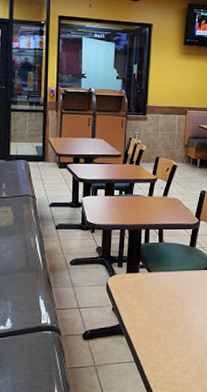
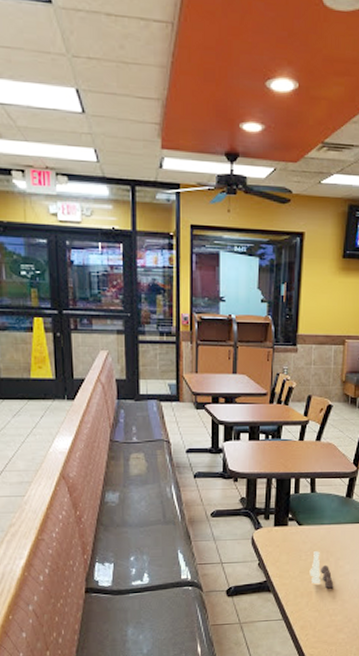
salt and pepper shaker set: none [158,296,180,331] -> present [309,551,334,589]

